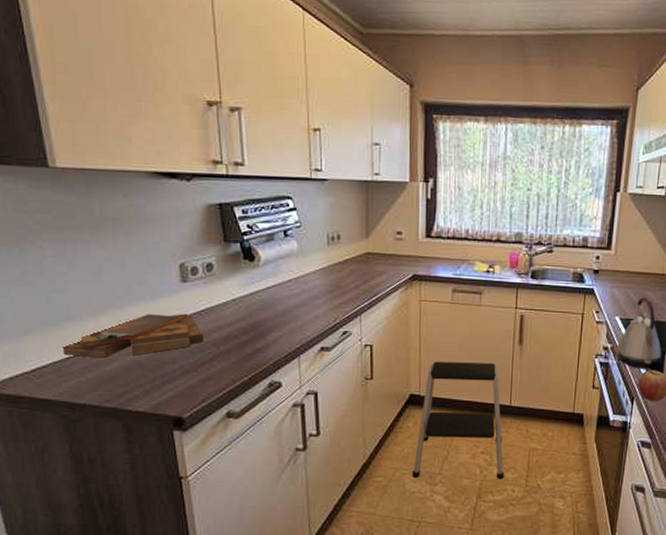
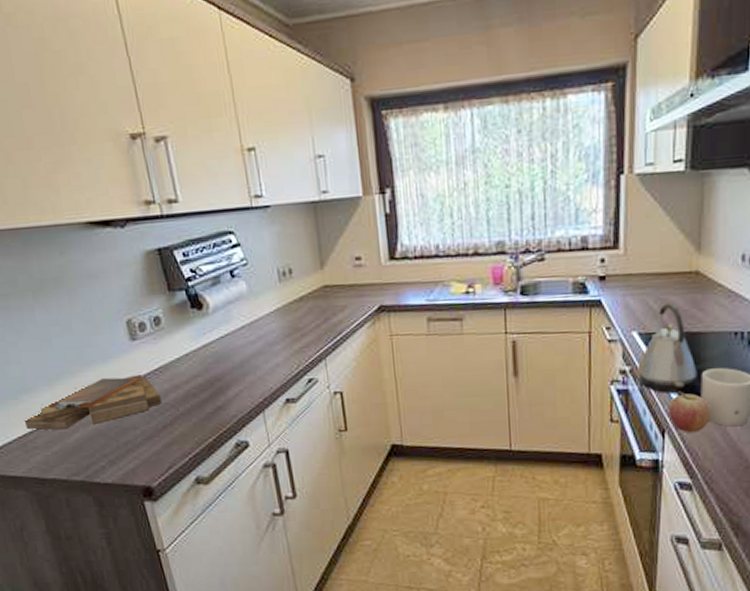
step stool: present [412,362,504,480] -> none [403,401,512,539]

